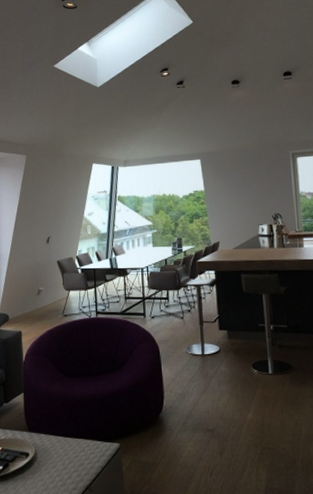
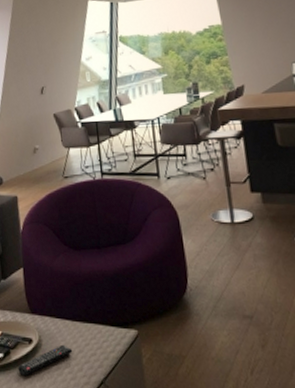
remote control: none [15,457,64,485] -> present [18,344,73,377]

